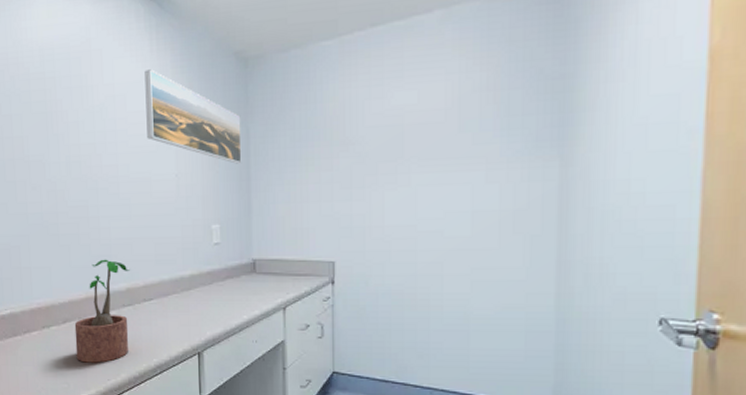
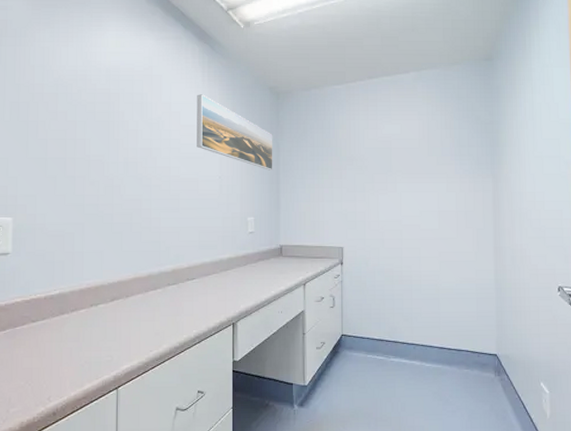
potted plant: present [74,259,130,363] -> none [121,244,176,336]

